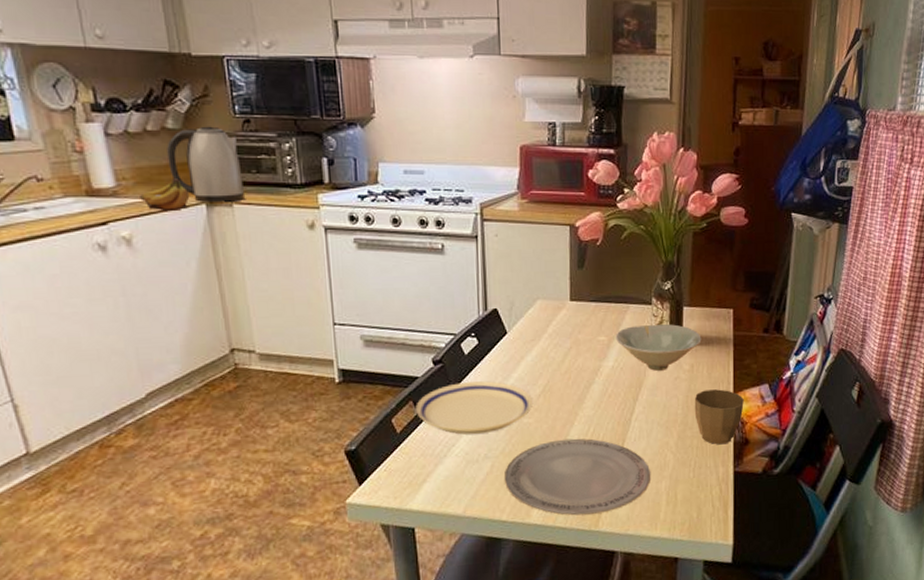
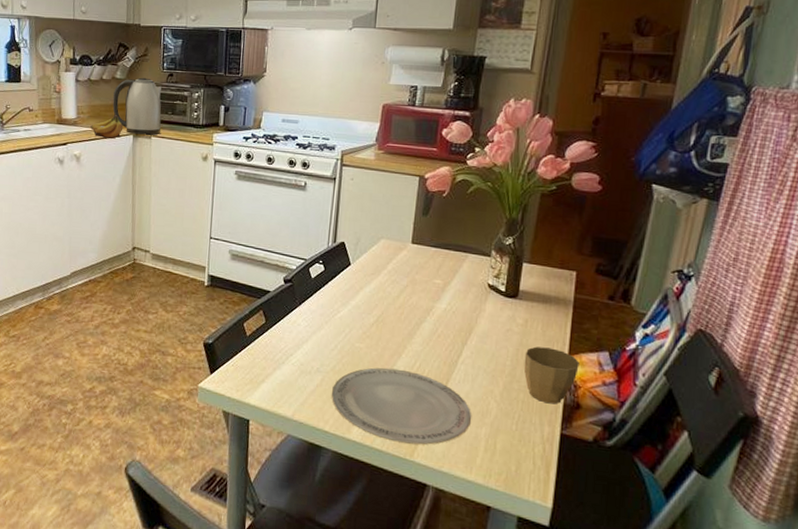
plate: present [416,381,532,435] -> none [264,301,366,350]
bowl: present [616,324,702,371] -> none [451,274,539,321]

